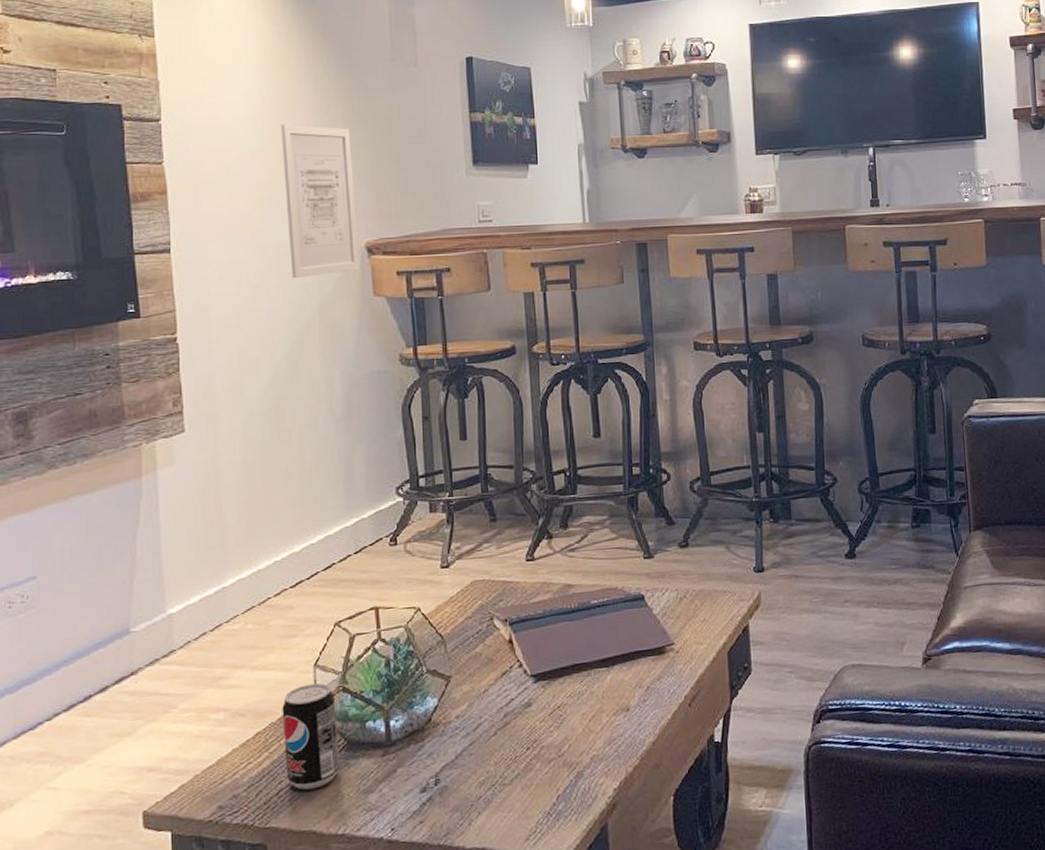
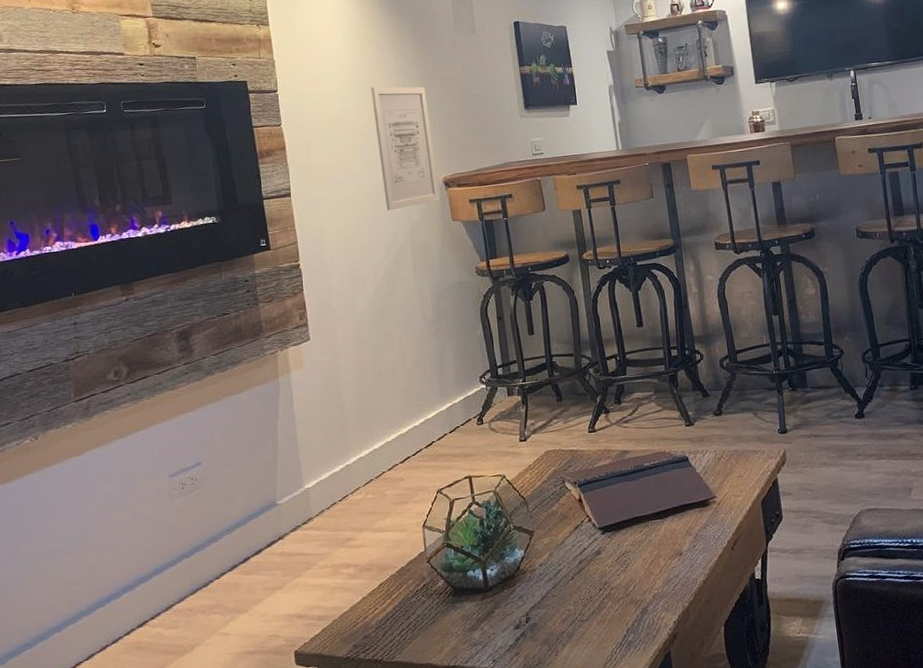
beverage can: present [282,683,340,790] -> none [399,541,449,630]

